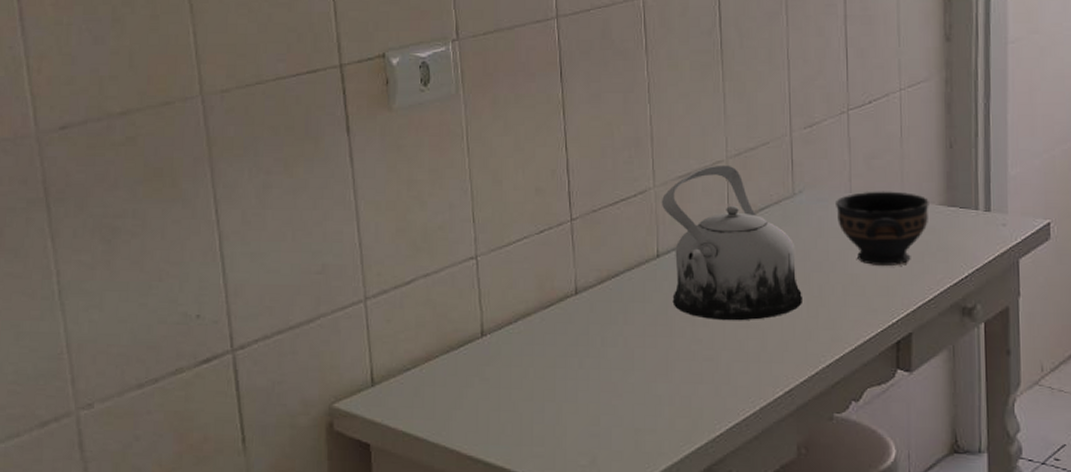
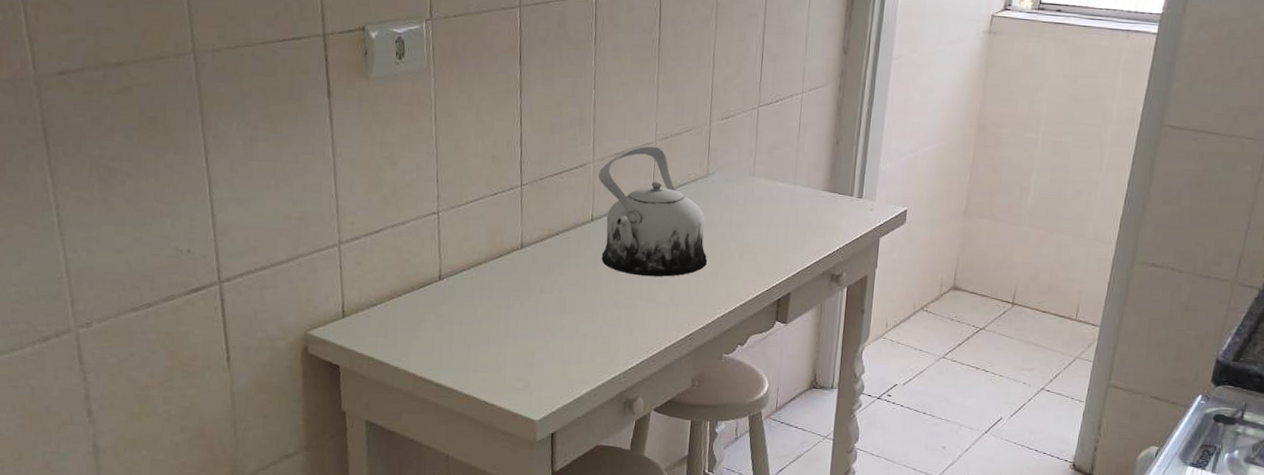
bowl: present [836,191,929,267] -> none [741,176,815,239]

